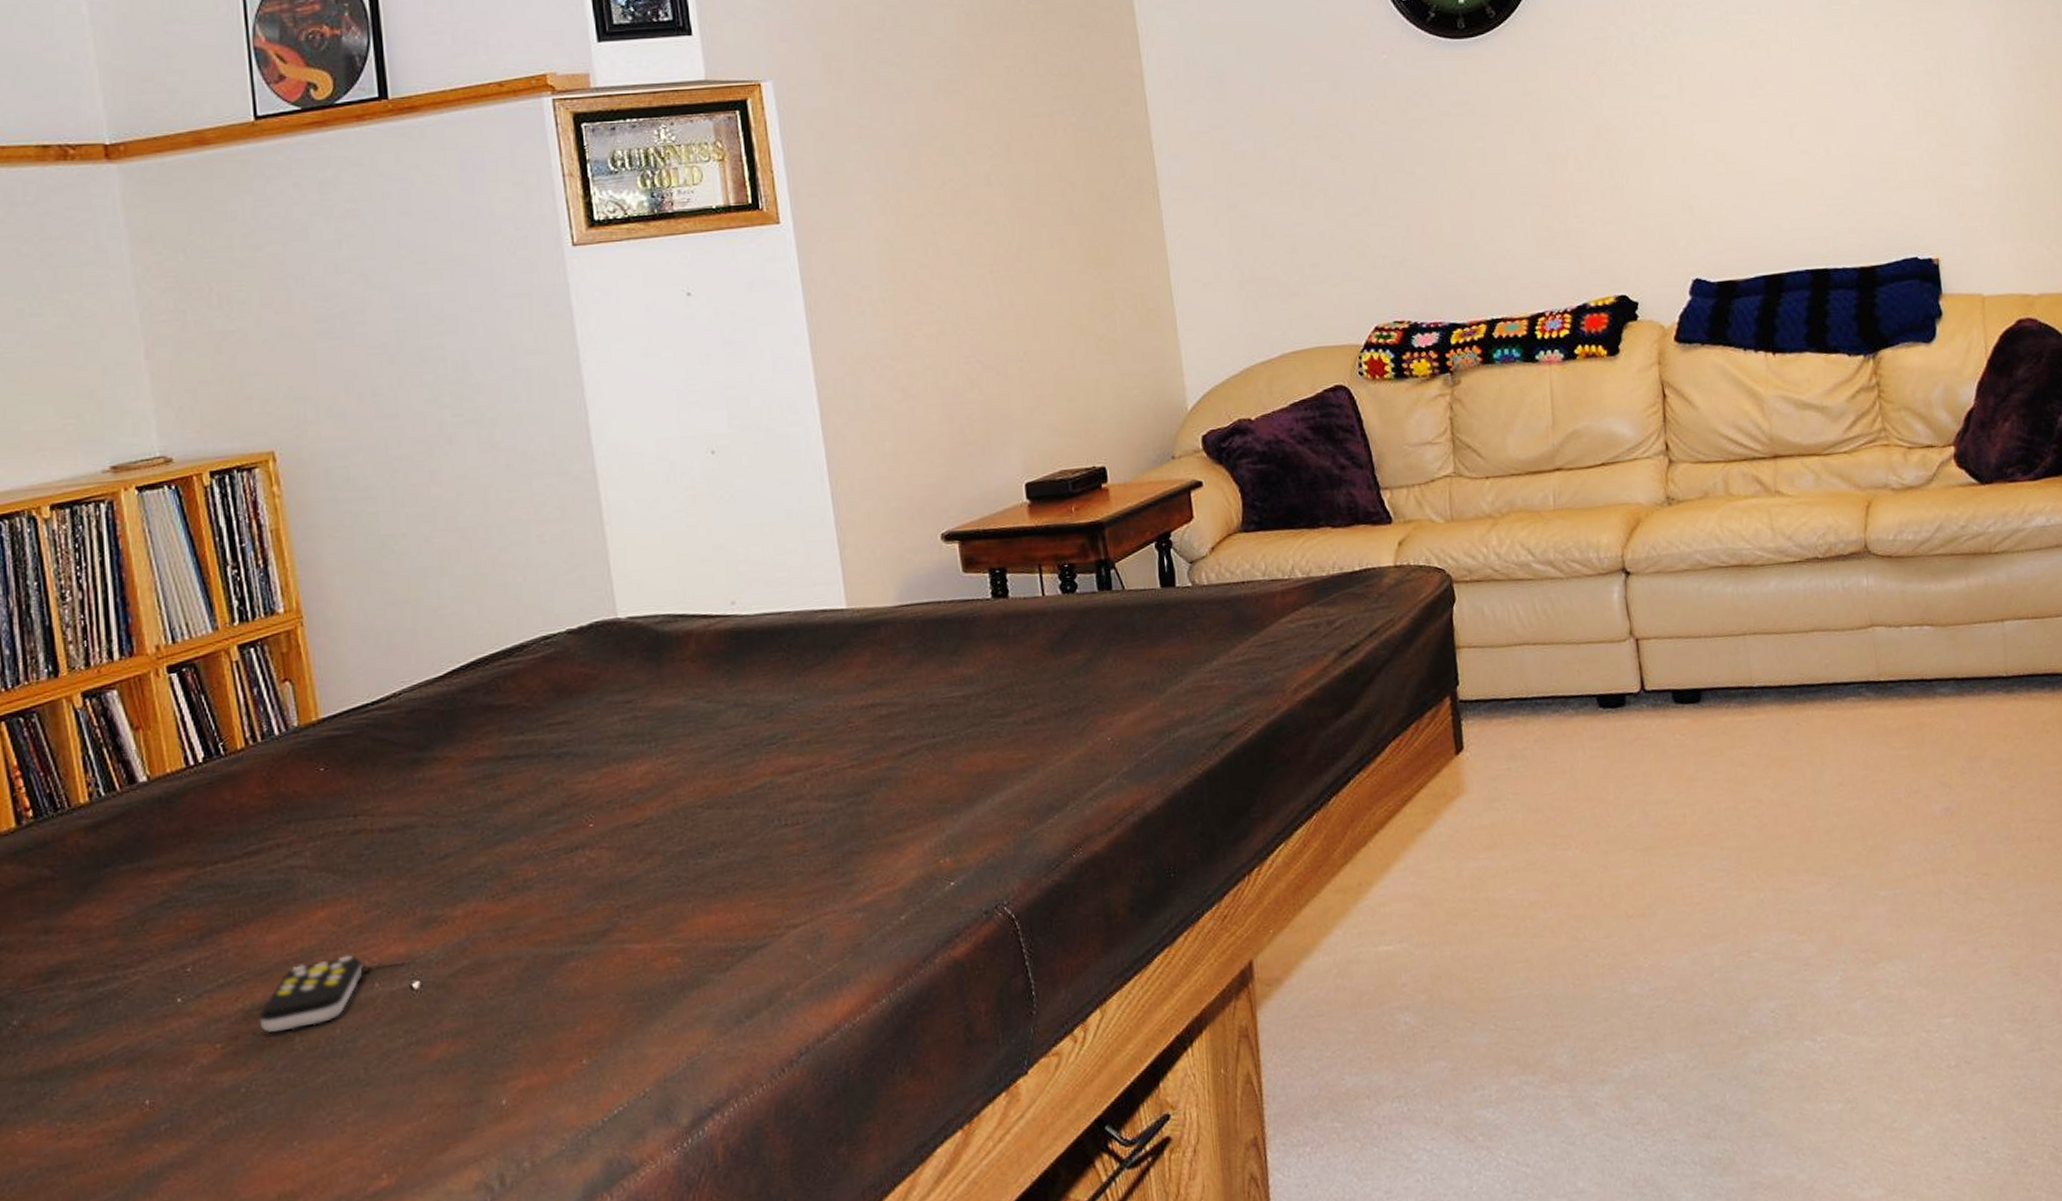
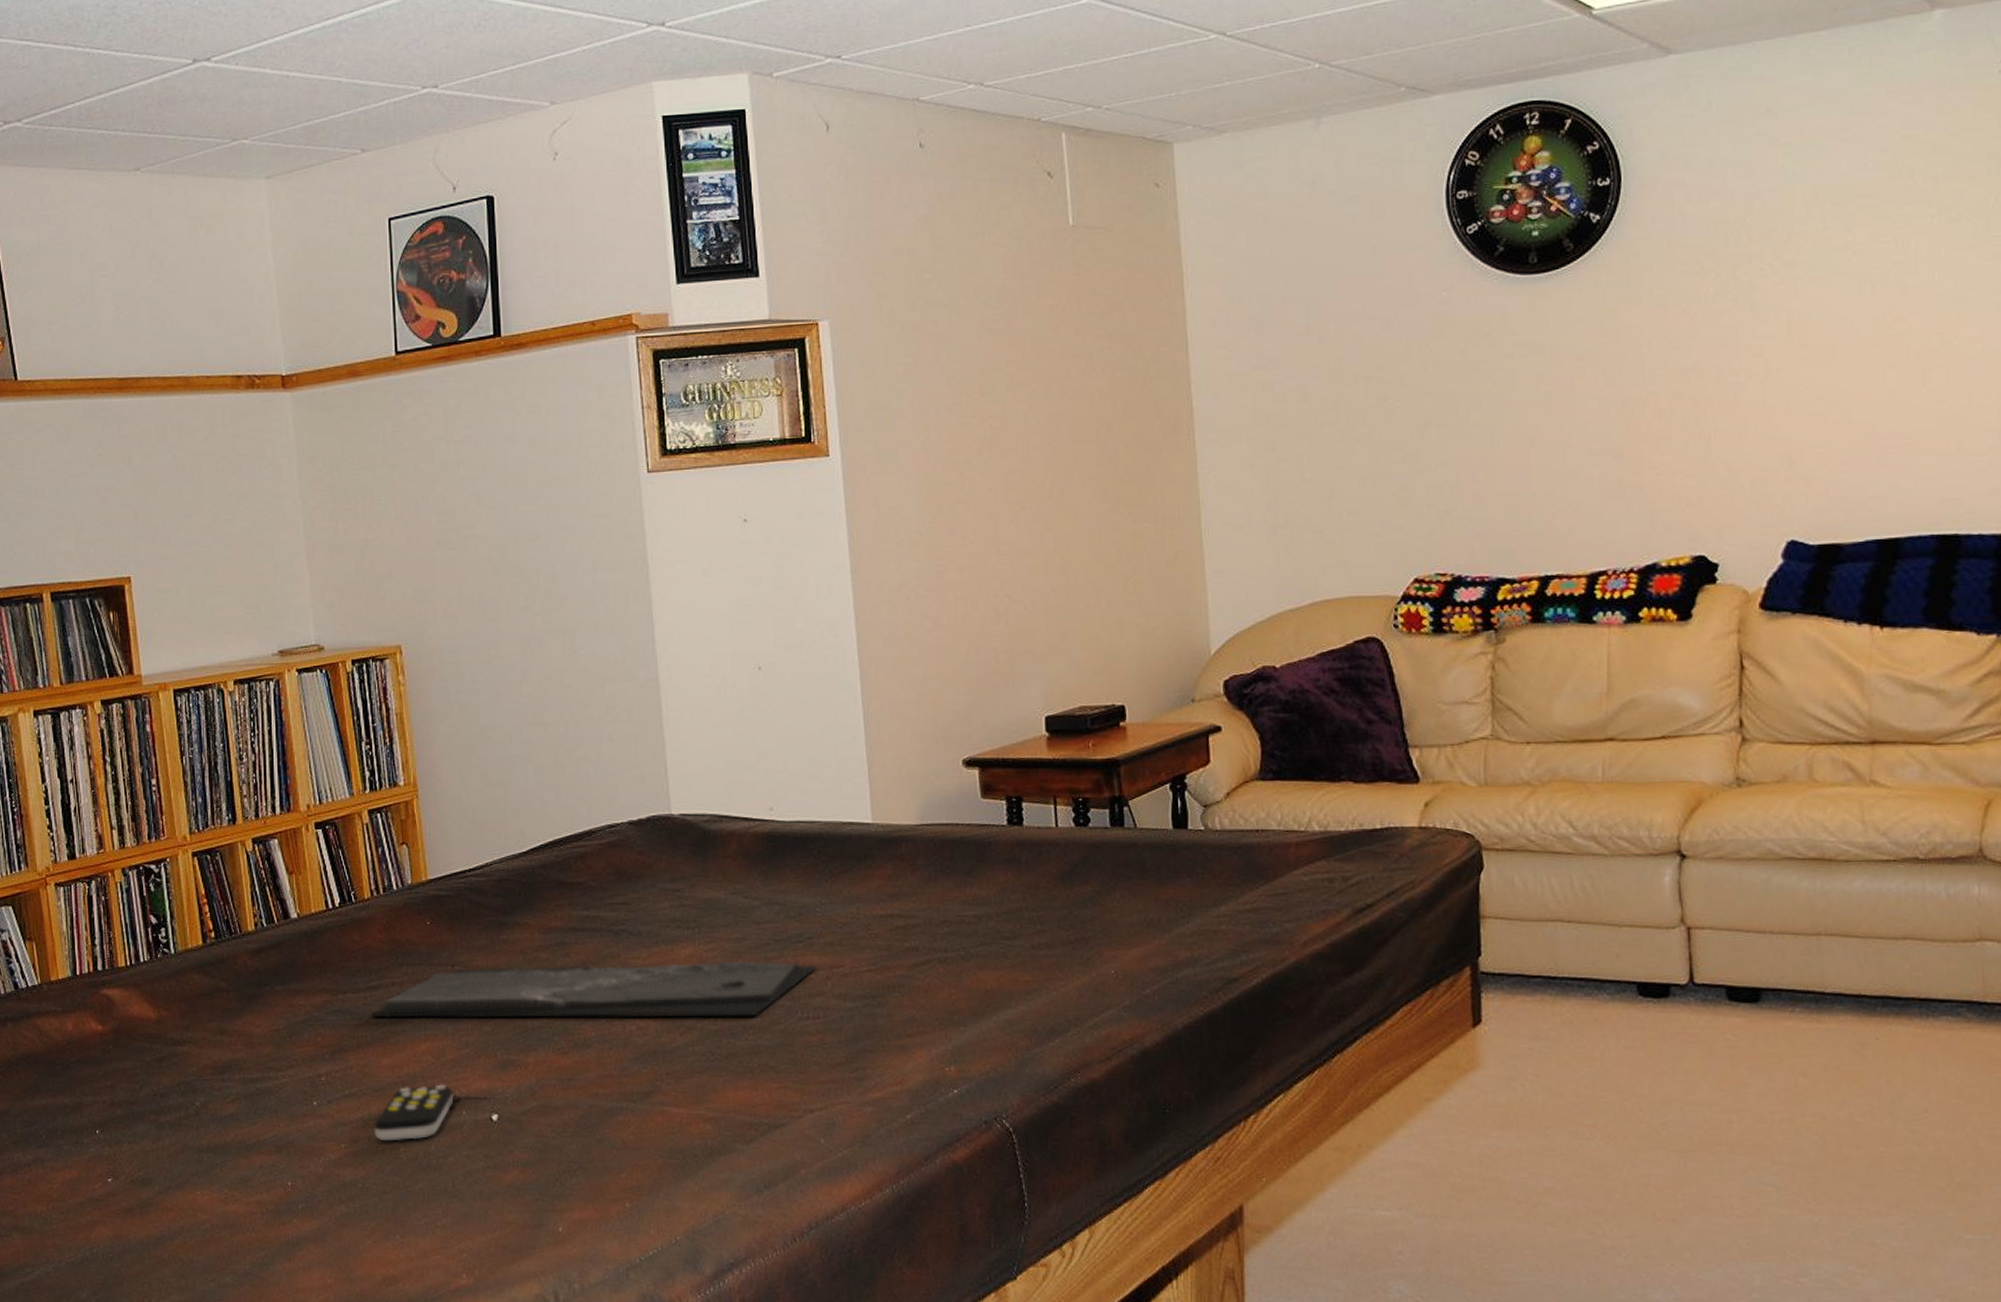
tray: none [249,765,792,888] -> present [370,960,816,1019]

